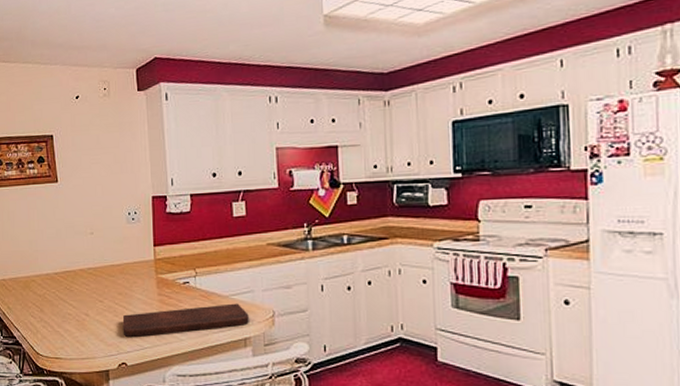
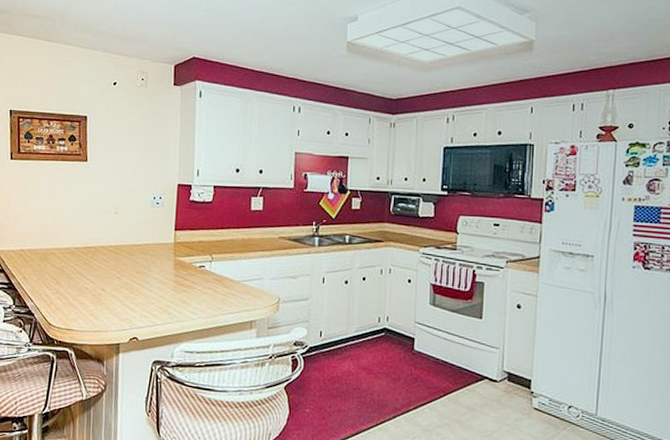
cutting board: present [122,303,249,338] -> none [137,288,257,315]

